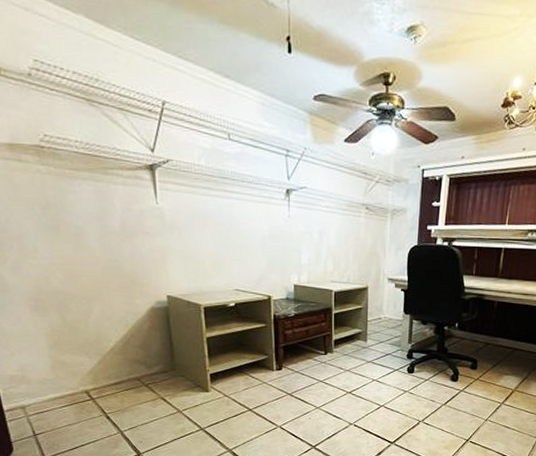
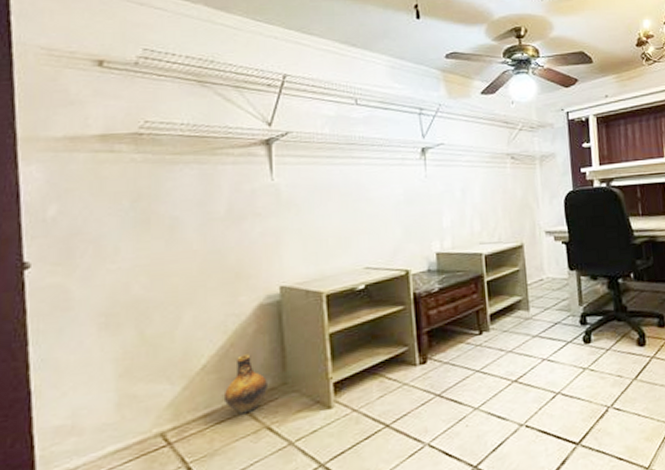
ceramic jug: none [128,344,161,387] -> present [223,354,267,415]

